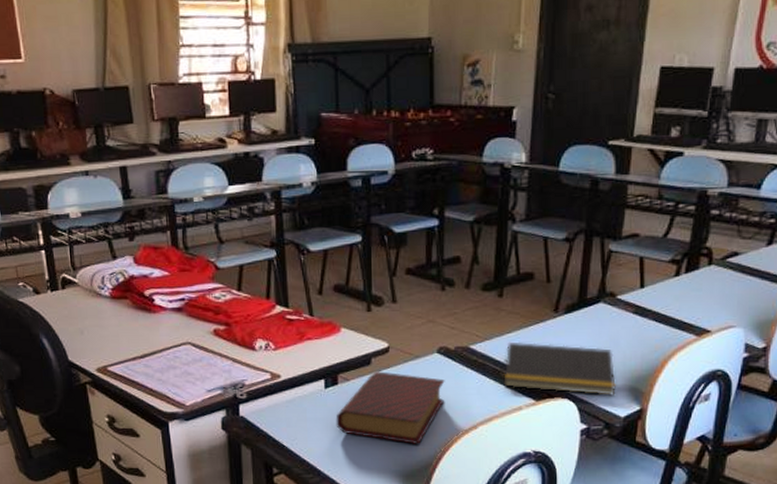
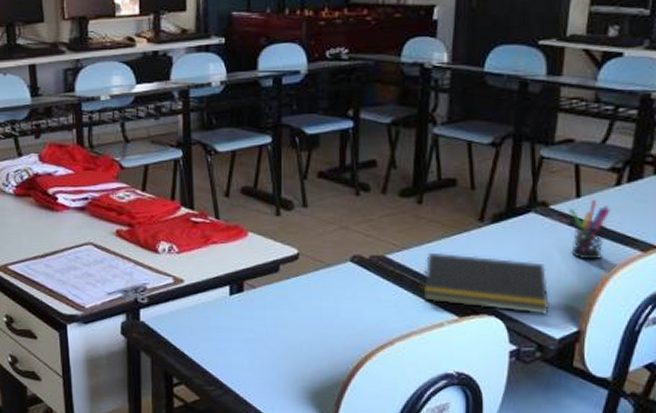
book: present [335,371,445,444] -> none [240,279,359,359]
pen holder: none [634,290,670,345] -> present [570,200,611,260]

